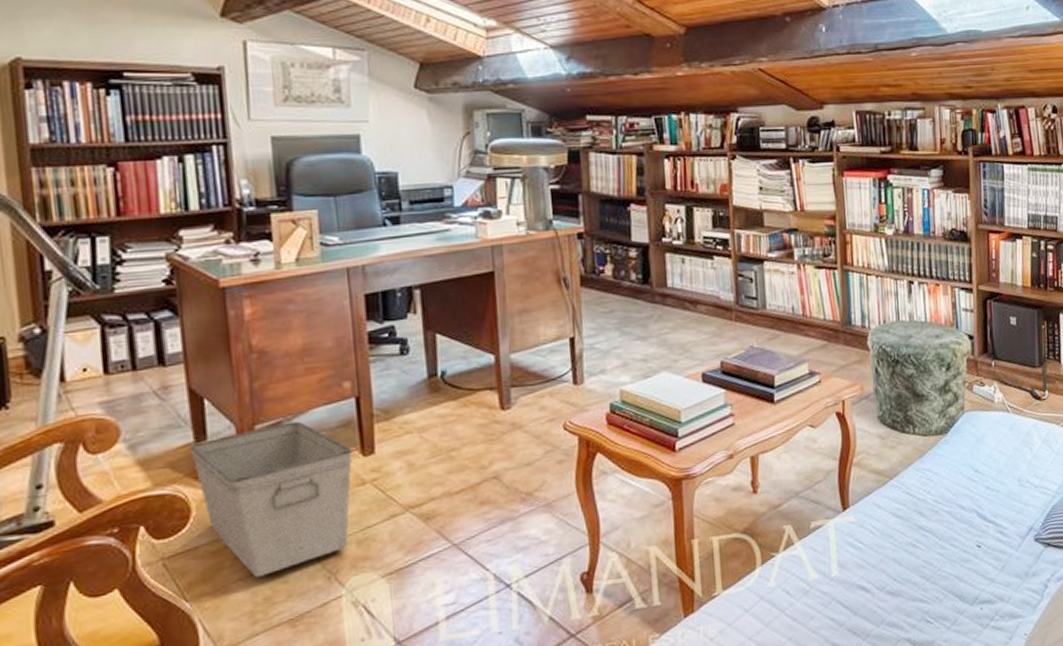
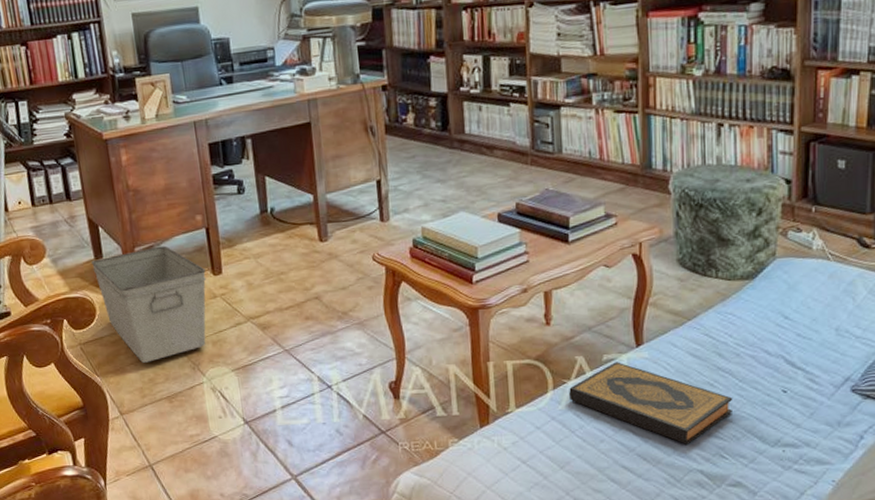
hardback book: none [778,528,934,612] -> present [569,362,733,444]

